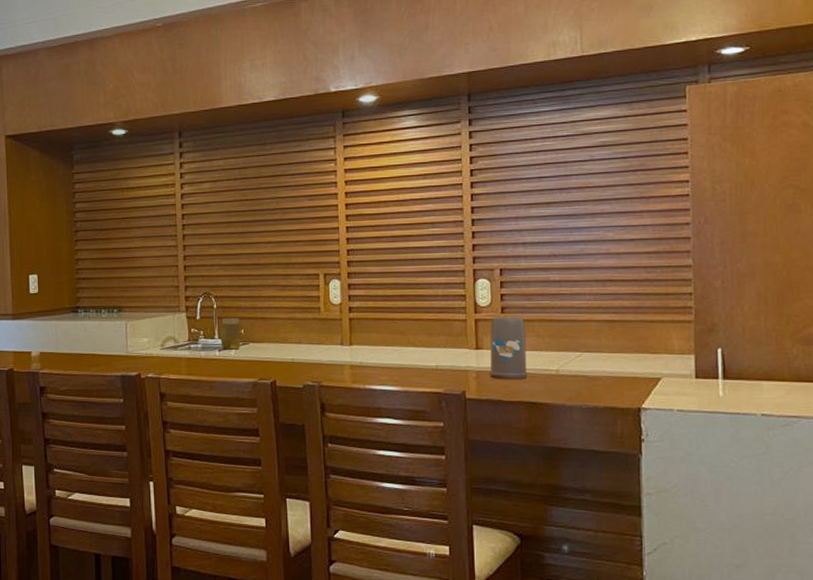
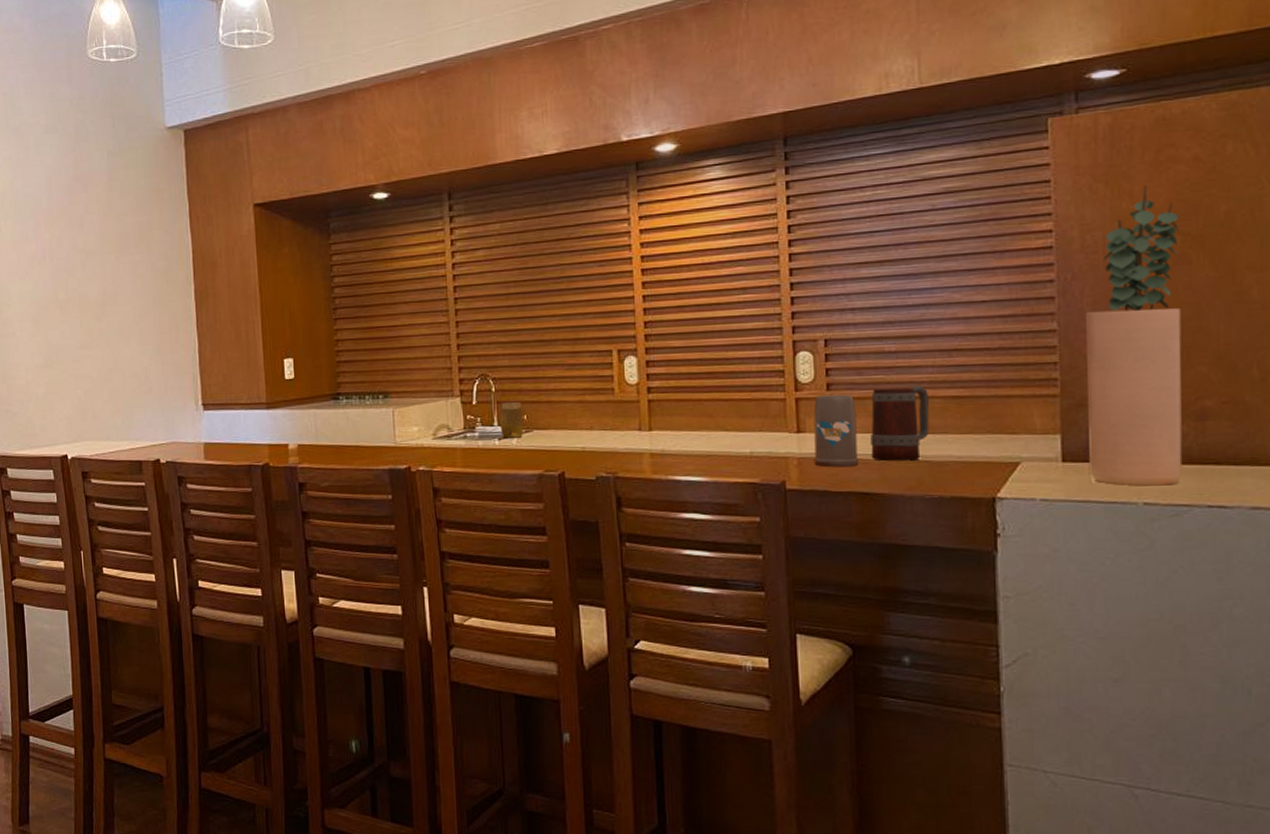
beer mug: none [538,310,587,376] -> present [871,385,930,462]
vase: none [715,145,793,400] -> present [1086,185,1183,486]

